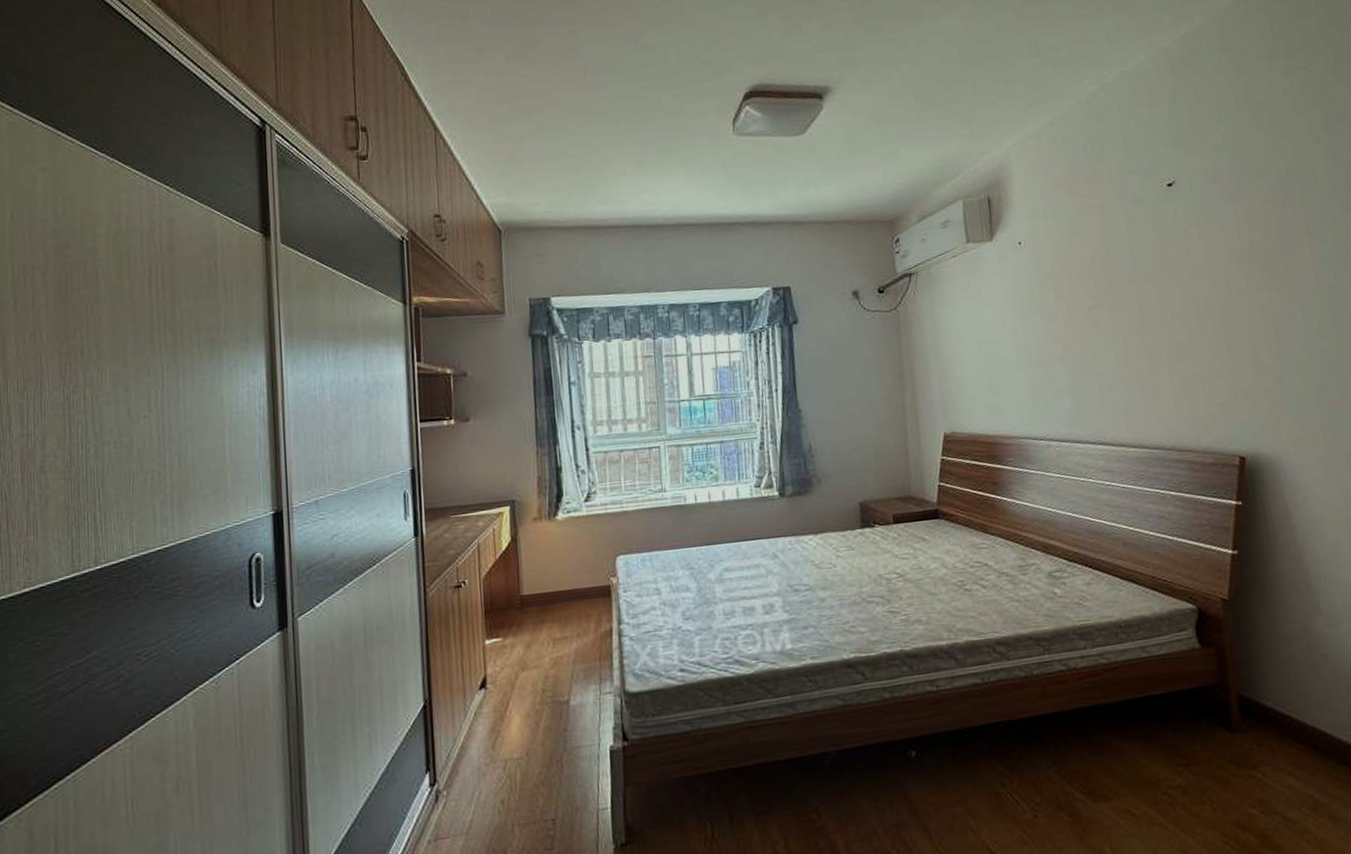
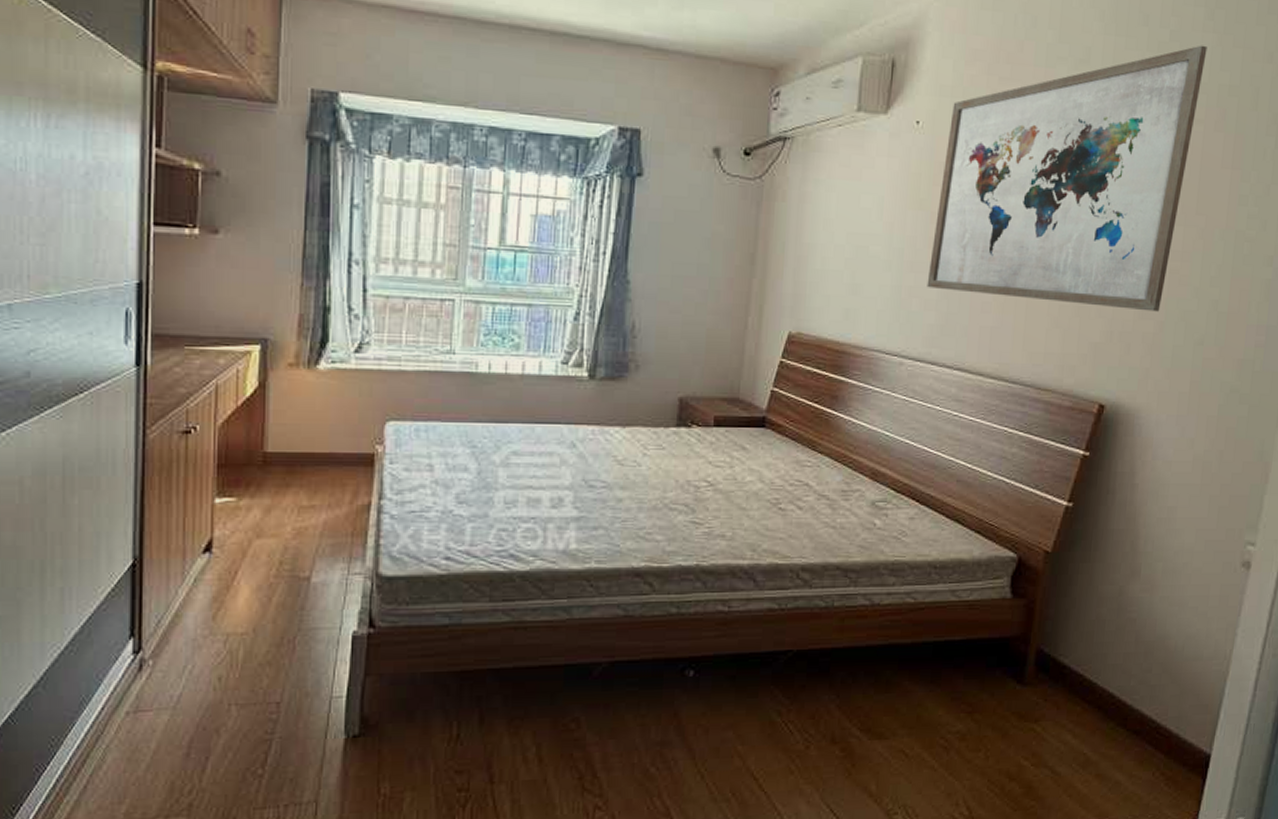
wall art: none [1046,140,1275,378] -> present [927,45,1207,312]

